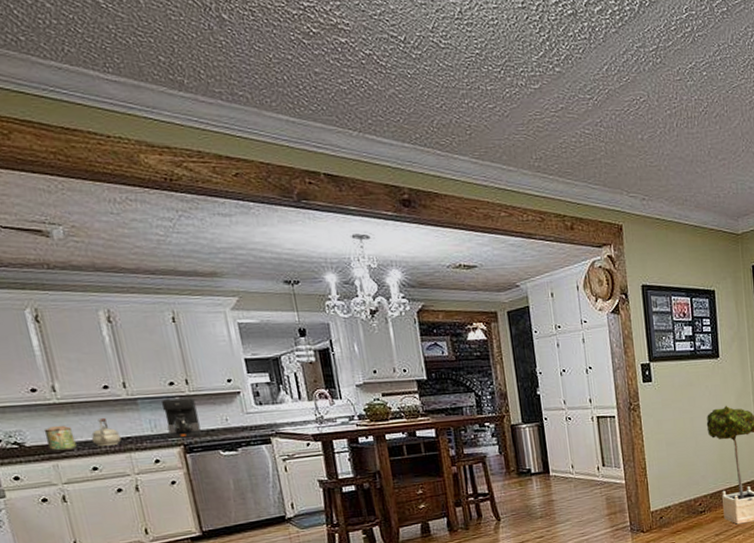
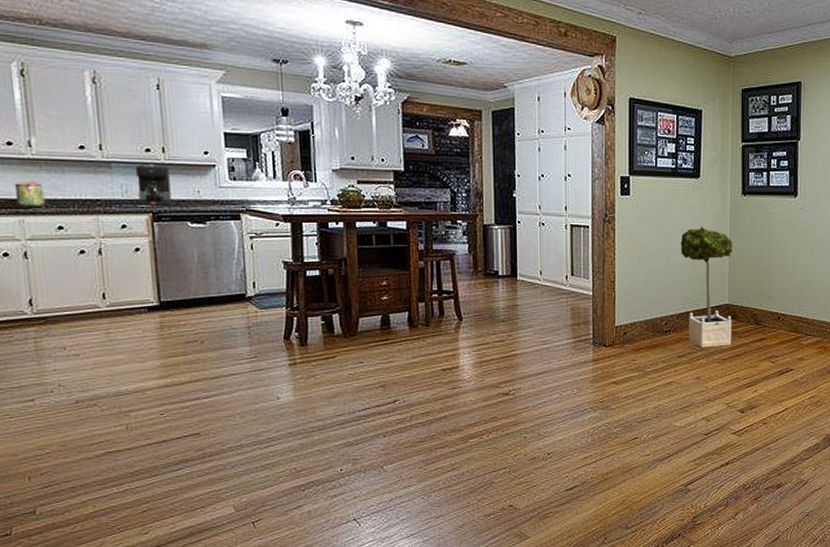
kettle: present [91,417,122,446] -> none [60,177,91,206]

